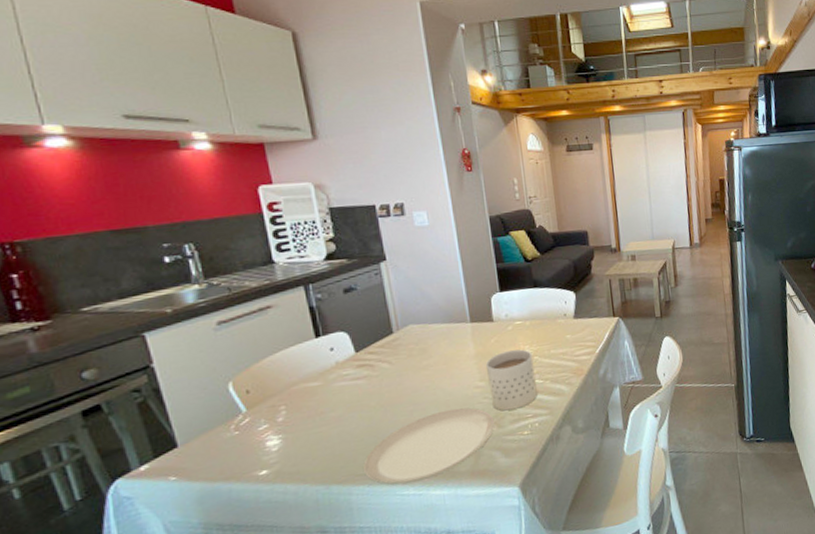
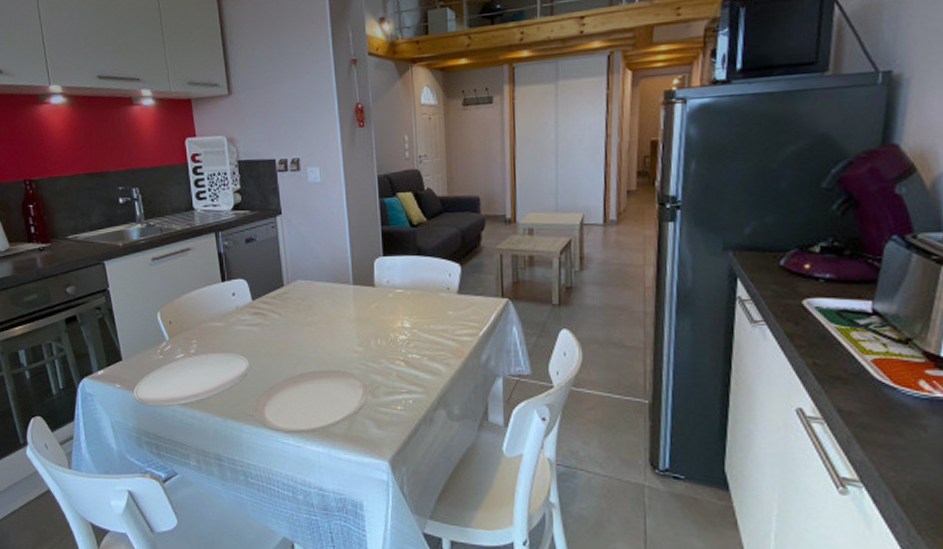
plate: none [197,412,357,494] -> present [133,352,250,407]
mug: present [485,349,537,411] -> none [364,318,413,381]

